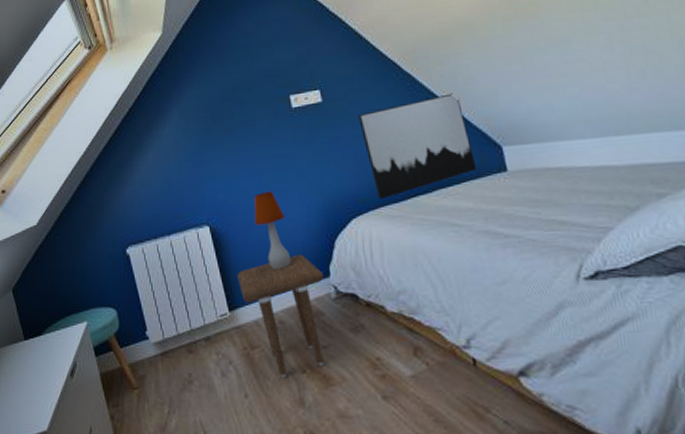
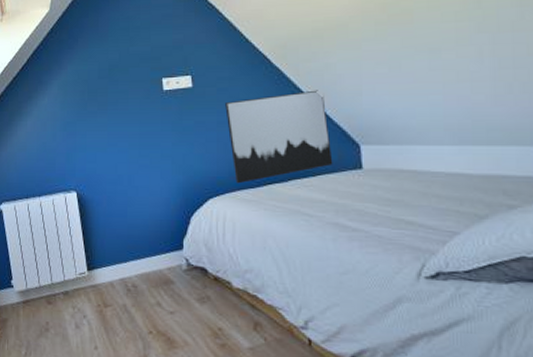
side table: present [237,254,324,378] -> none [98,226,178,336]
table lamp: present [254,191,292,270] -> none [118,165,149,238]

